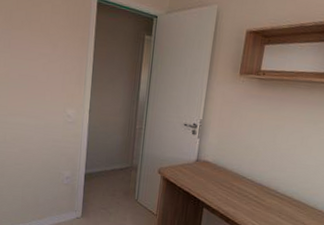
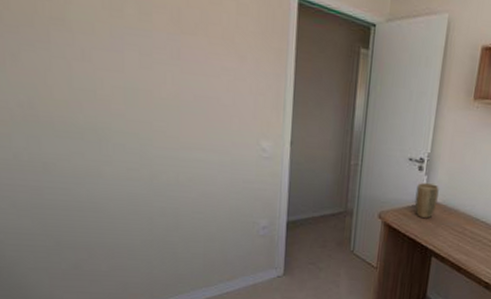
plant pot: none [188,144,210,175] -> present [414,183,439,219]

